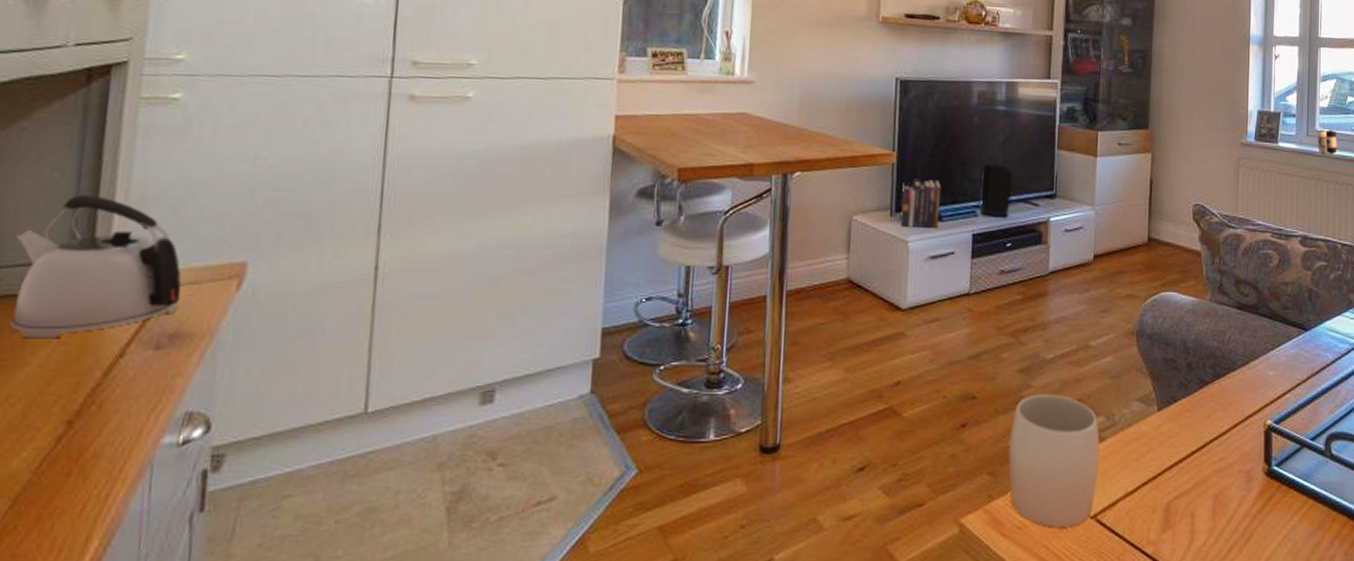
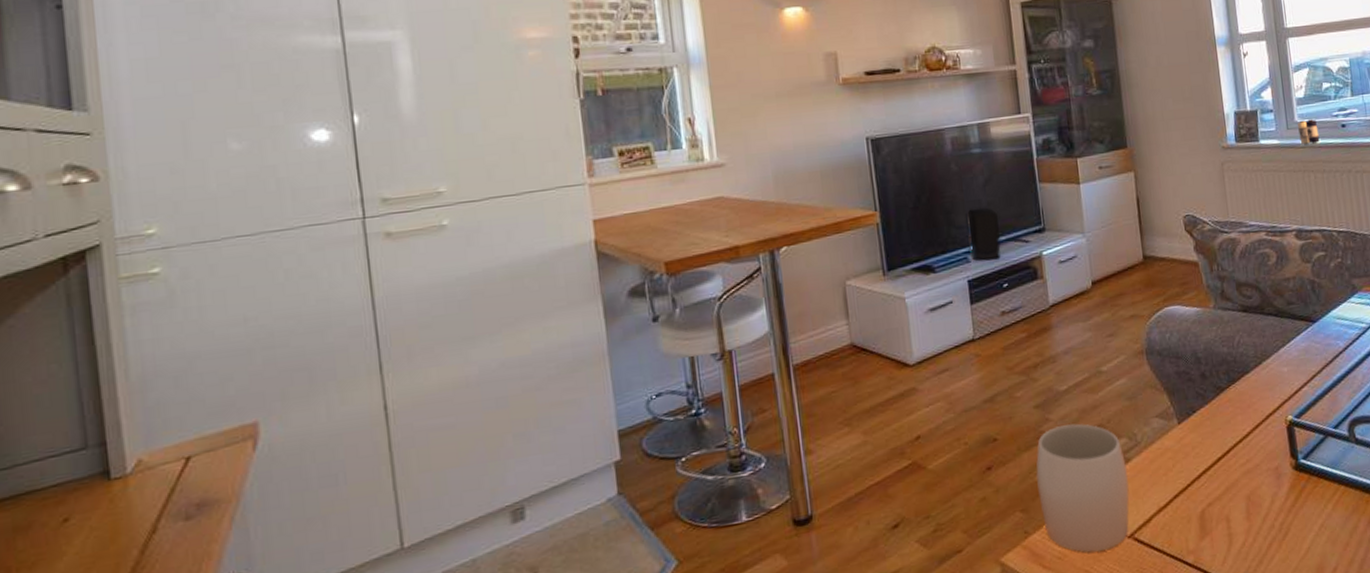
kettle: present [10,195,181,339] -> none [26,381,200,530]
books: present [900,179,942,229] -> none [890,232,933,284]

